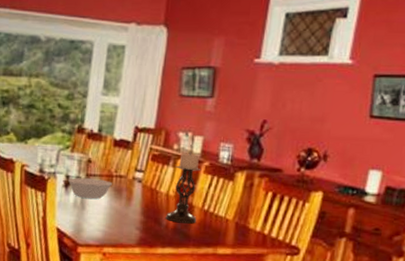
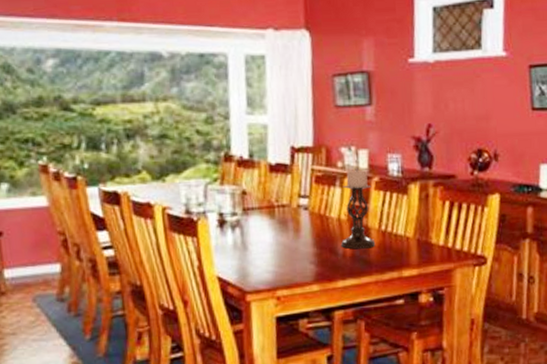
bowl: present [68,178,112,199] -> none [222,212,275,238]

